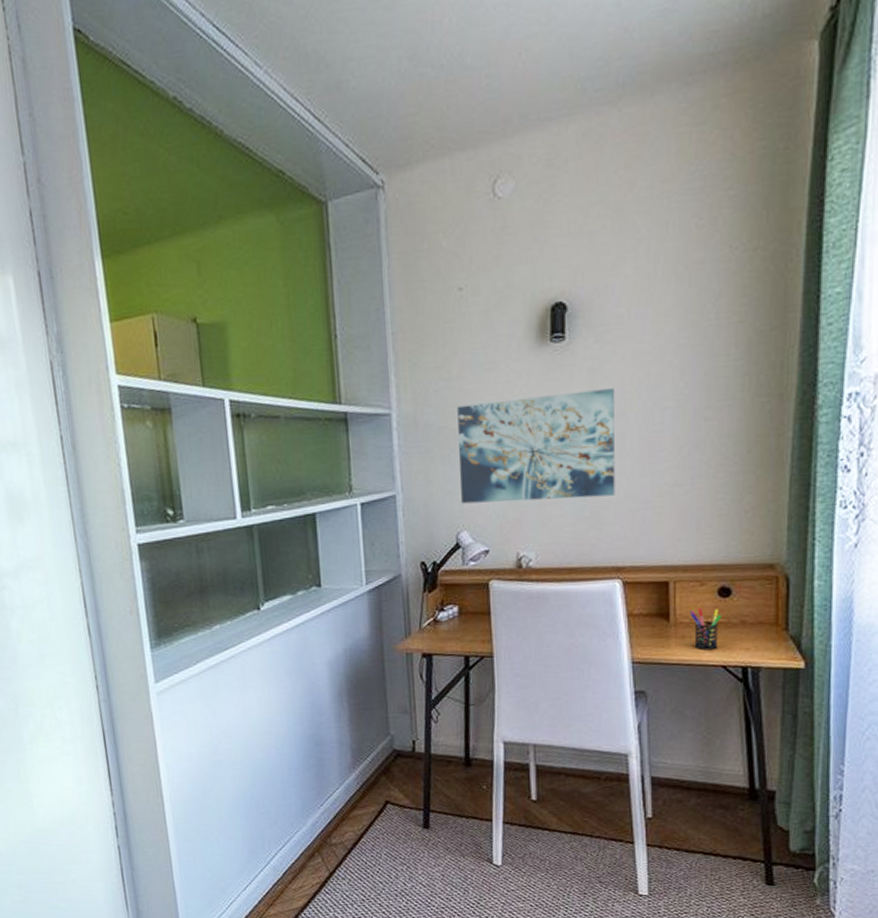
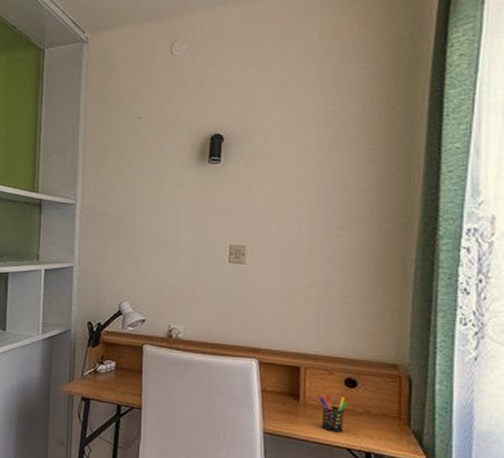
wall art: present [457,388,615,504] -> none [126,203,260,289]

